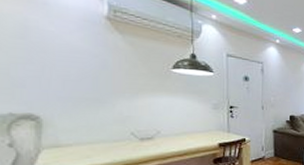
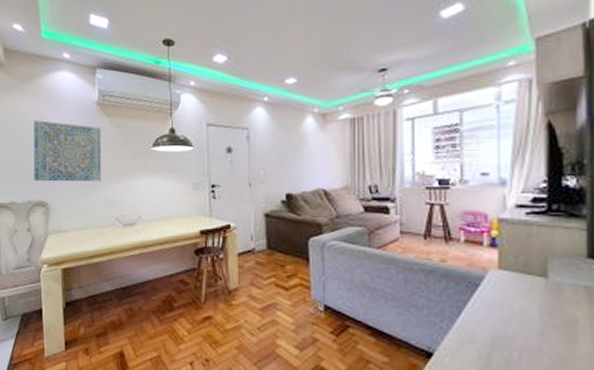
wall art: none [14,23,112,97] -> present [34,120,101,182]

